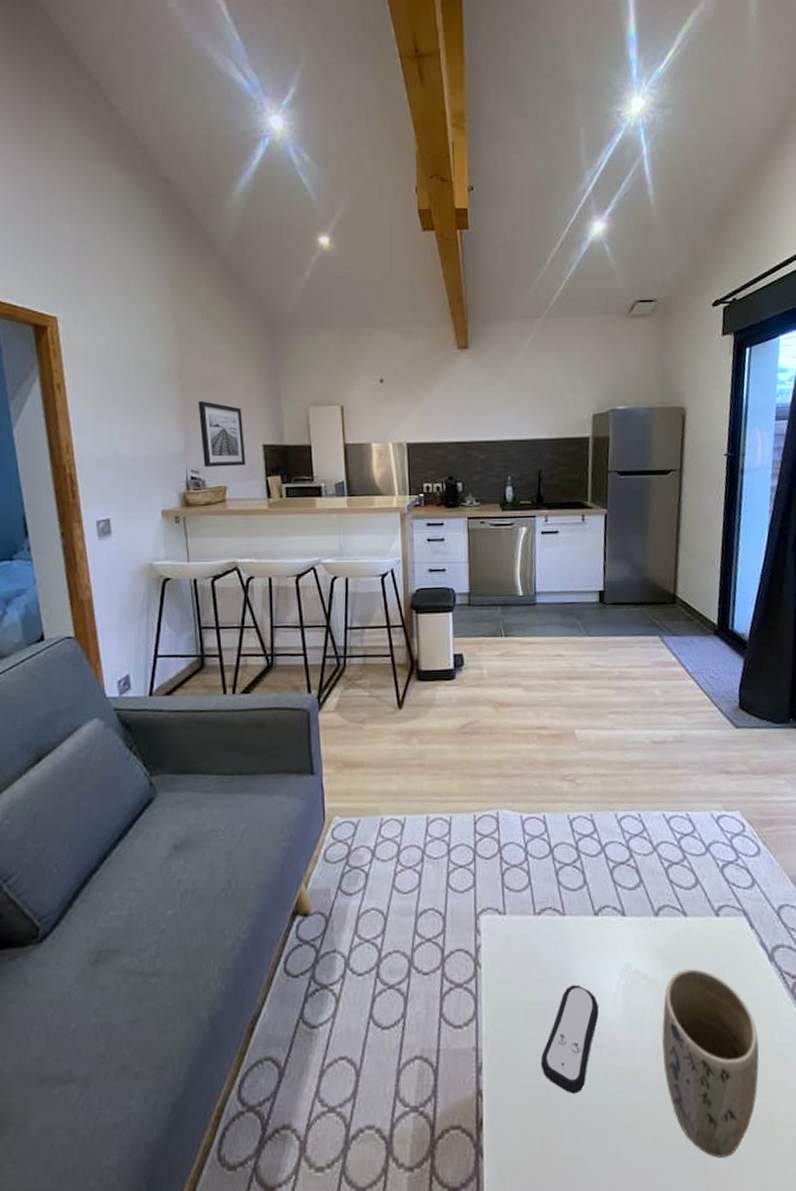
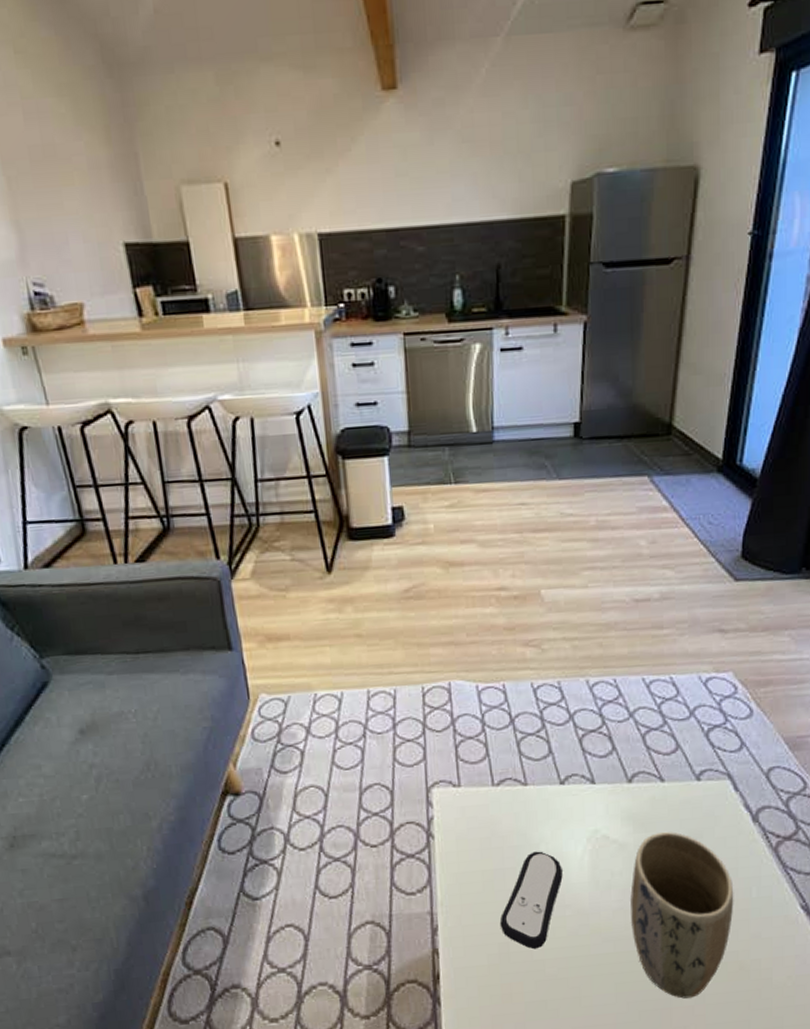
wall art: present [198,401,246,467] -> none [27,183,105,278]

